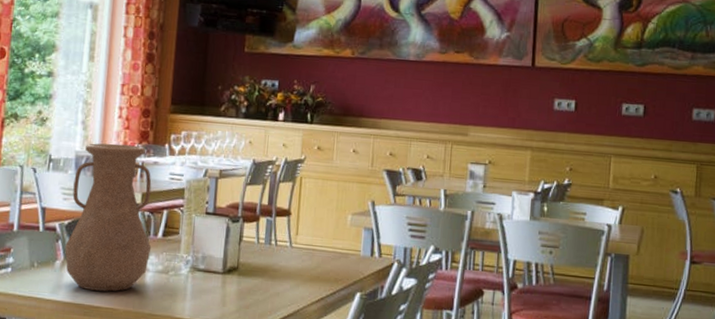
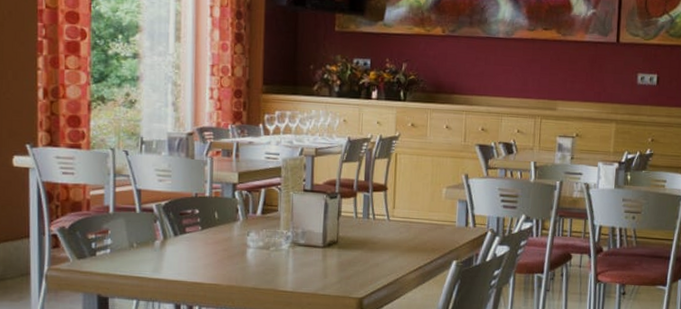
vase: present [65,143,152,292] -> none [164,124,251,269]

